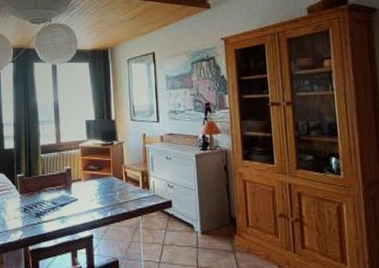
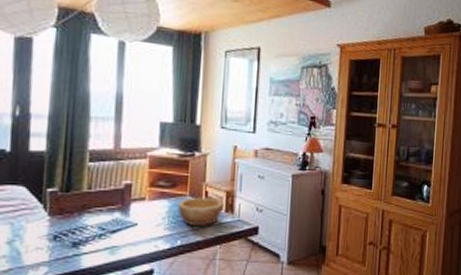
bowl: none [106,177,141,201] -> present [178,197,224,227]

